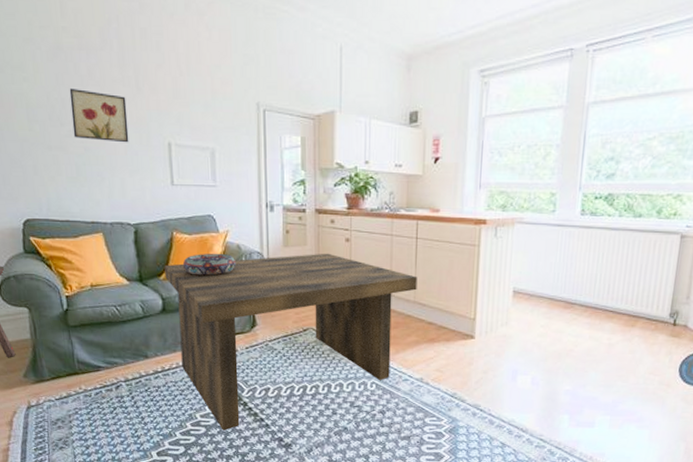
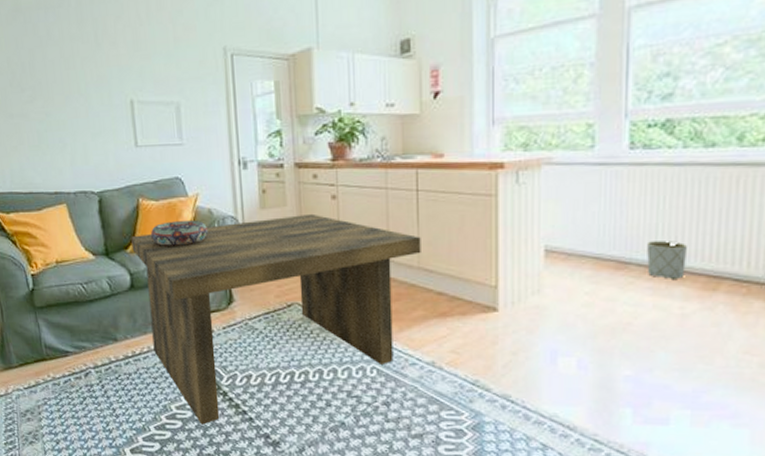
wall art: present [69,87,129,143] -> none [29,50,90,105]
planter: none [587,287,616,318] -> present [647,241,687,281]

